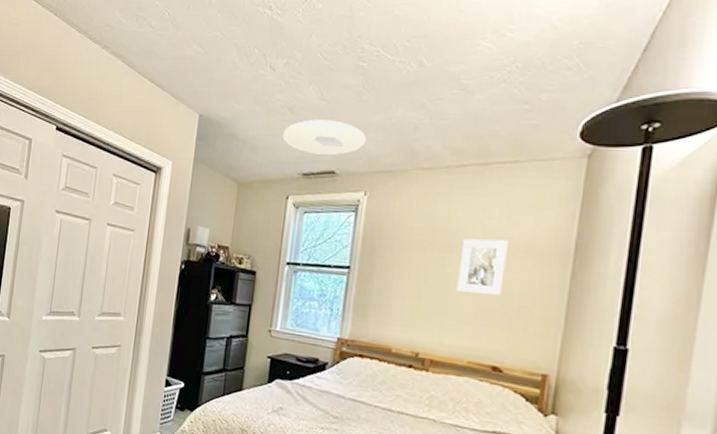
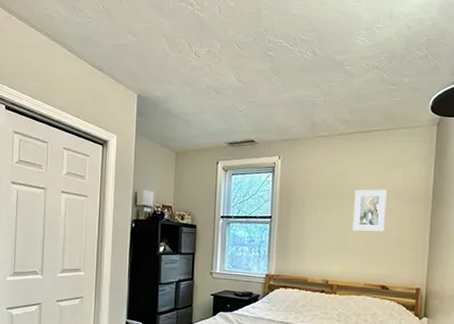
ceiling light: present [282,119,367,155] -> none [210,98,278,127]

